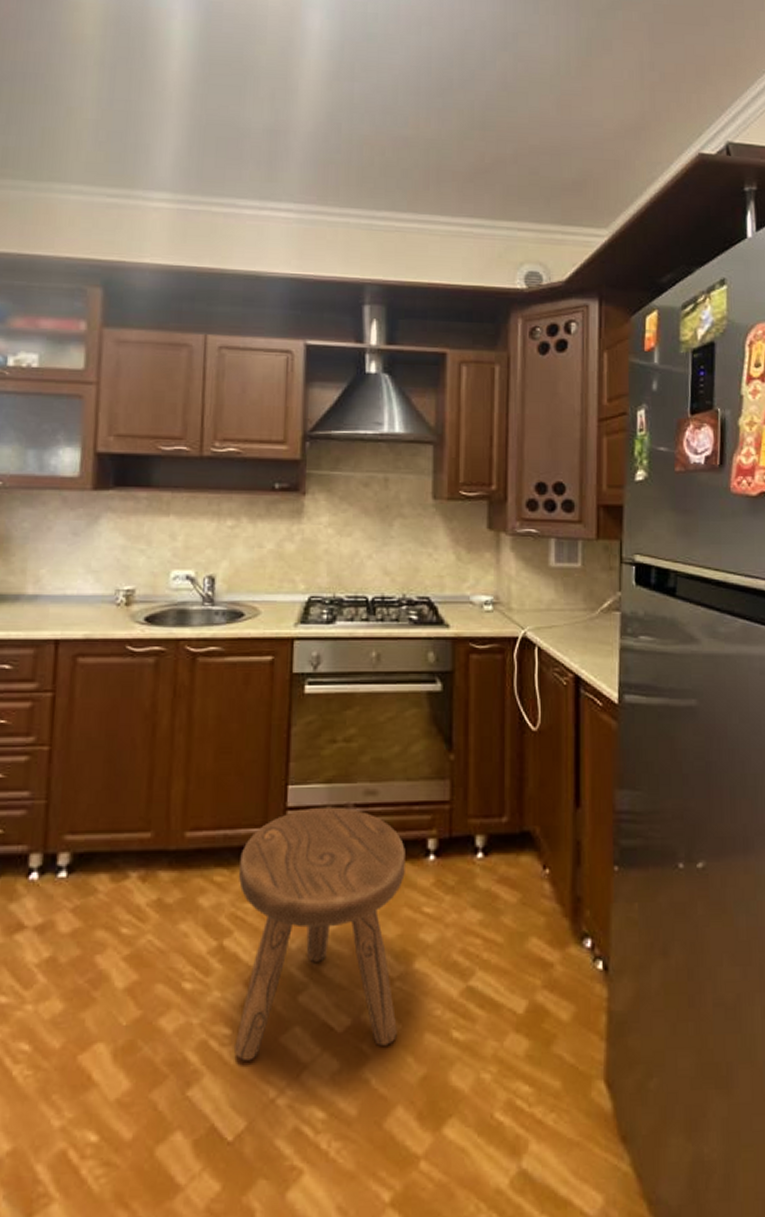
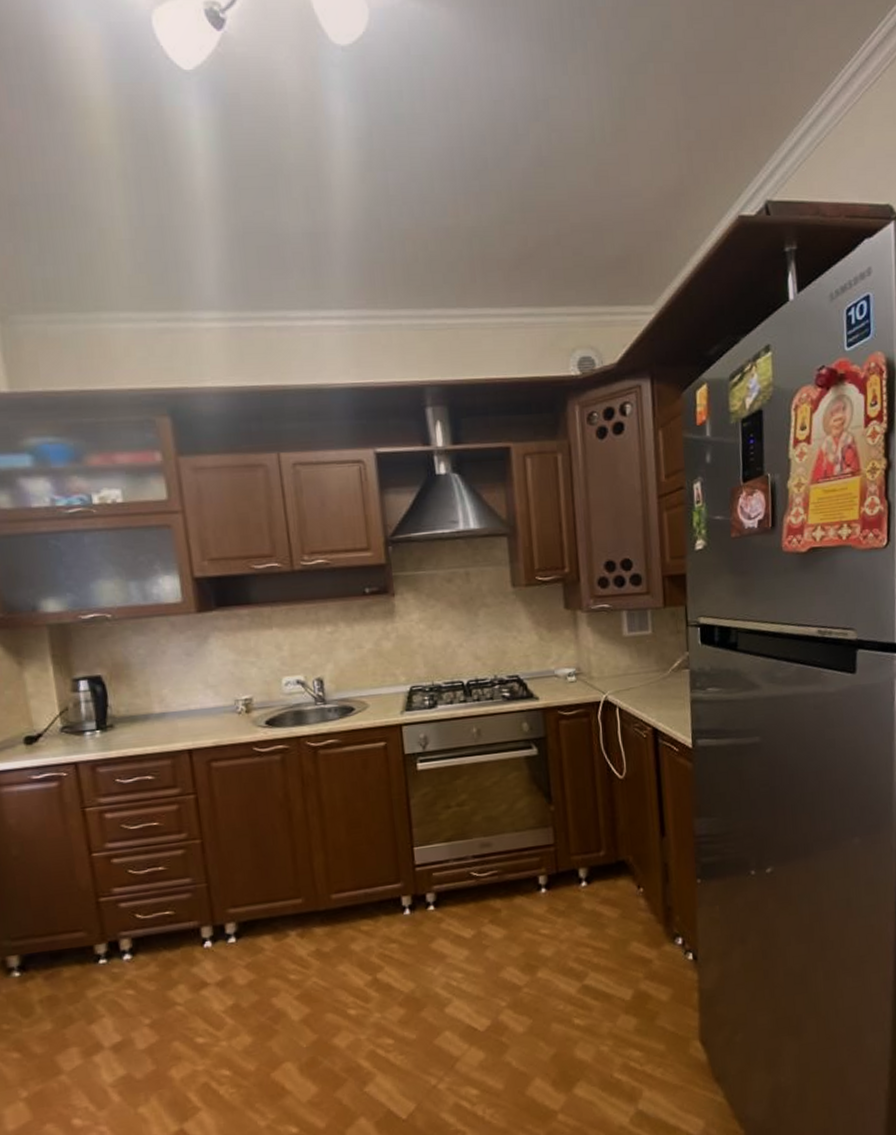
stool: present [235,807,405,1061] -> none [381,859,529,1061]

